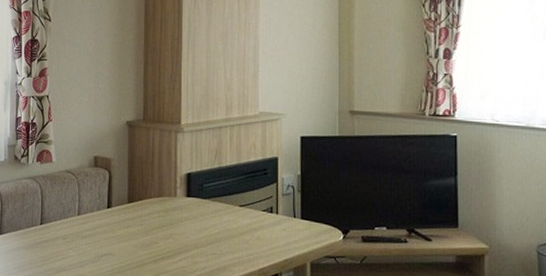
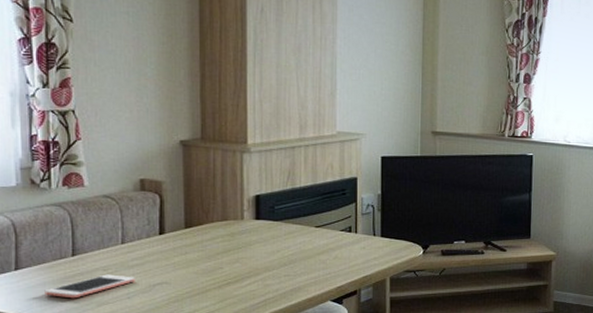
cell phone: none [19,243,87,264] -> present [44,274,135,299]

